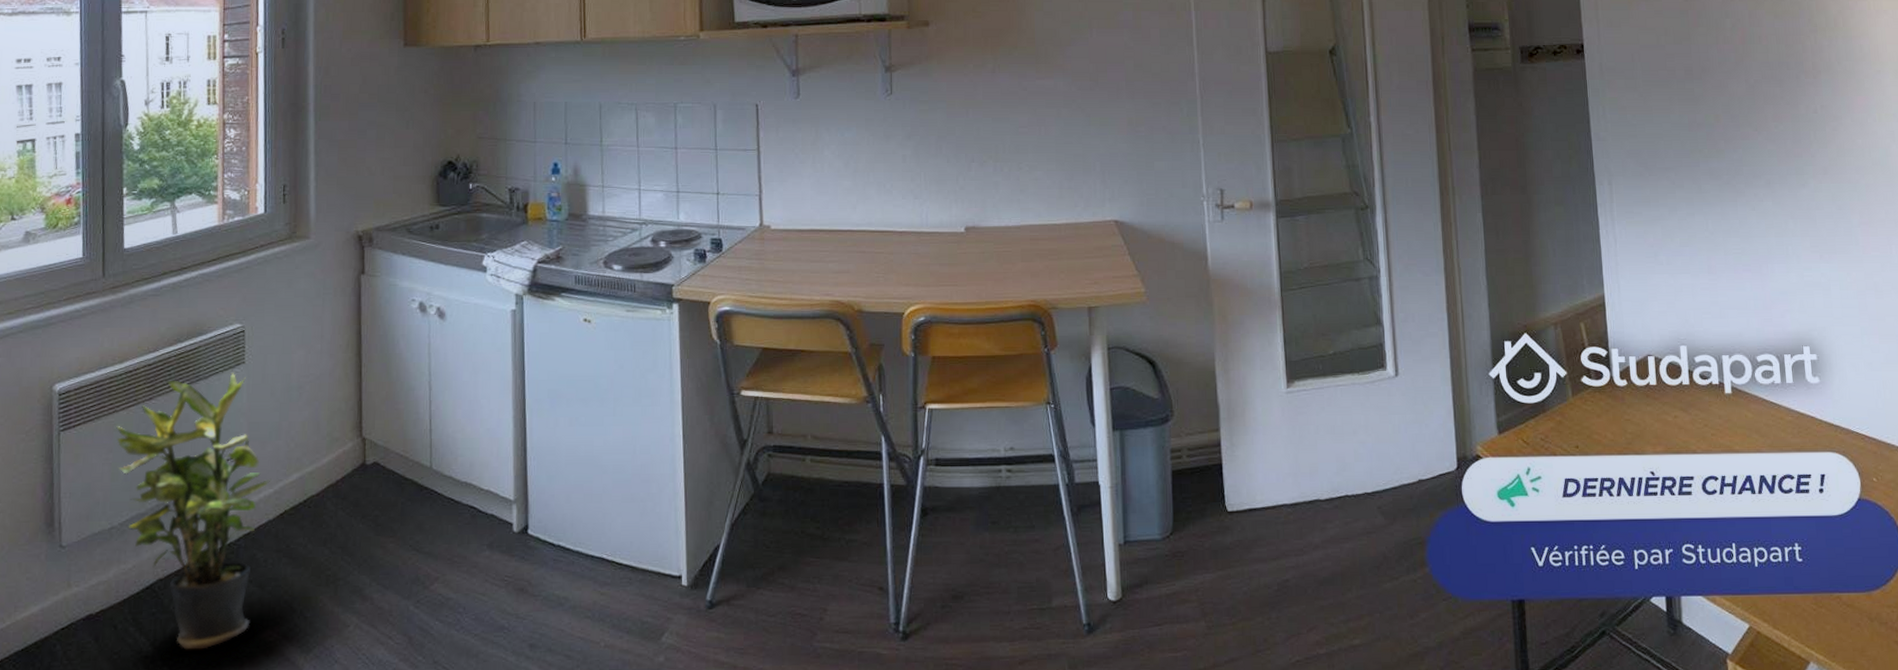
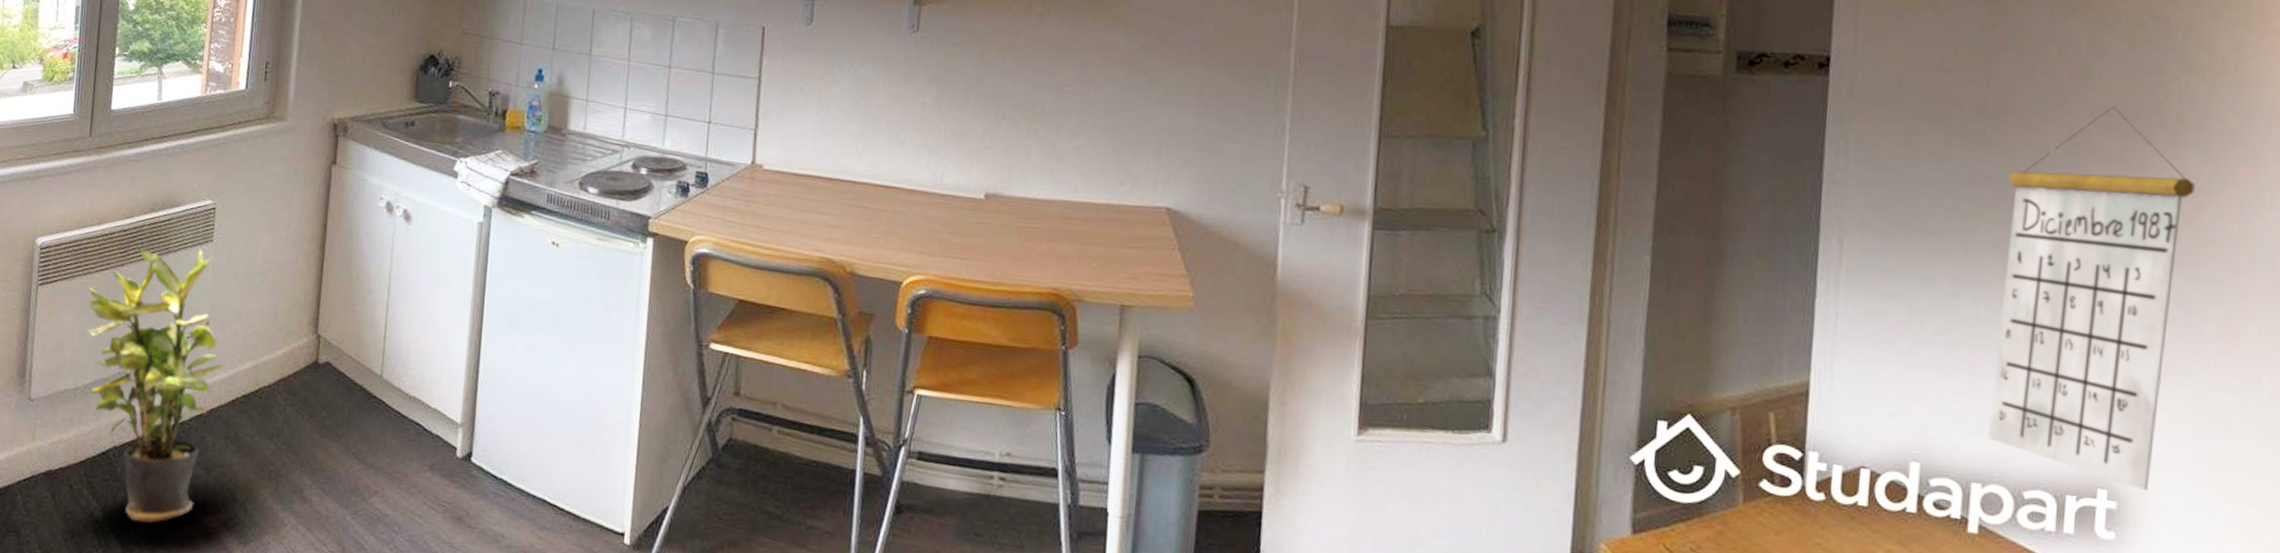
calendar: none [1713,62,1835,343] -> present [1988,106,2195,490]

